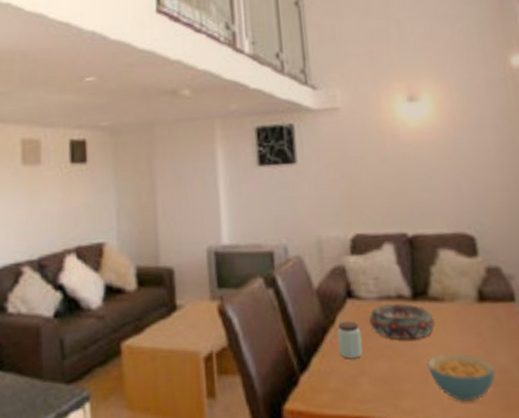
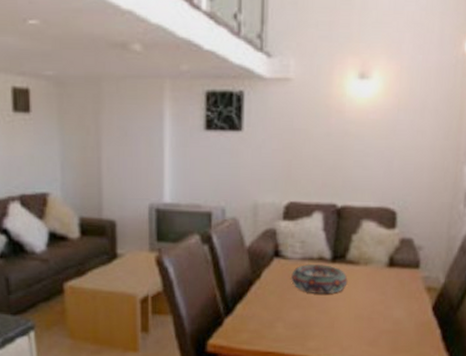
peanut butter: present [337,321,363,359] -> none [261,276,282,307]
cereal bowl: present [427,353,496,401] -> none [335,307,391,344]

